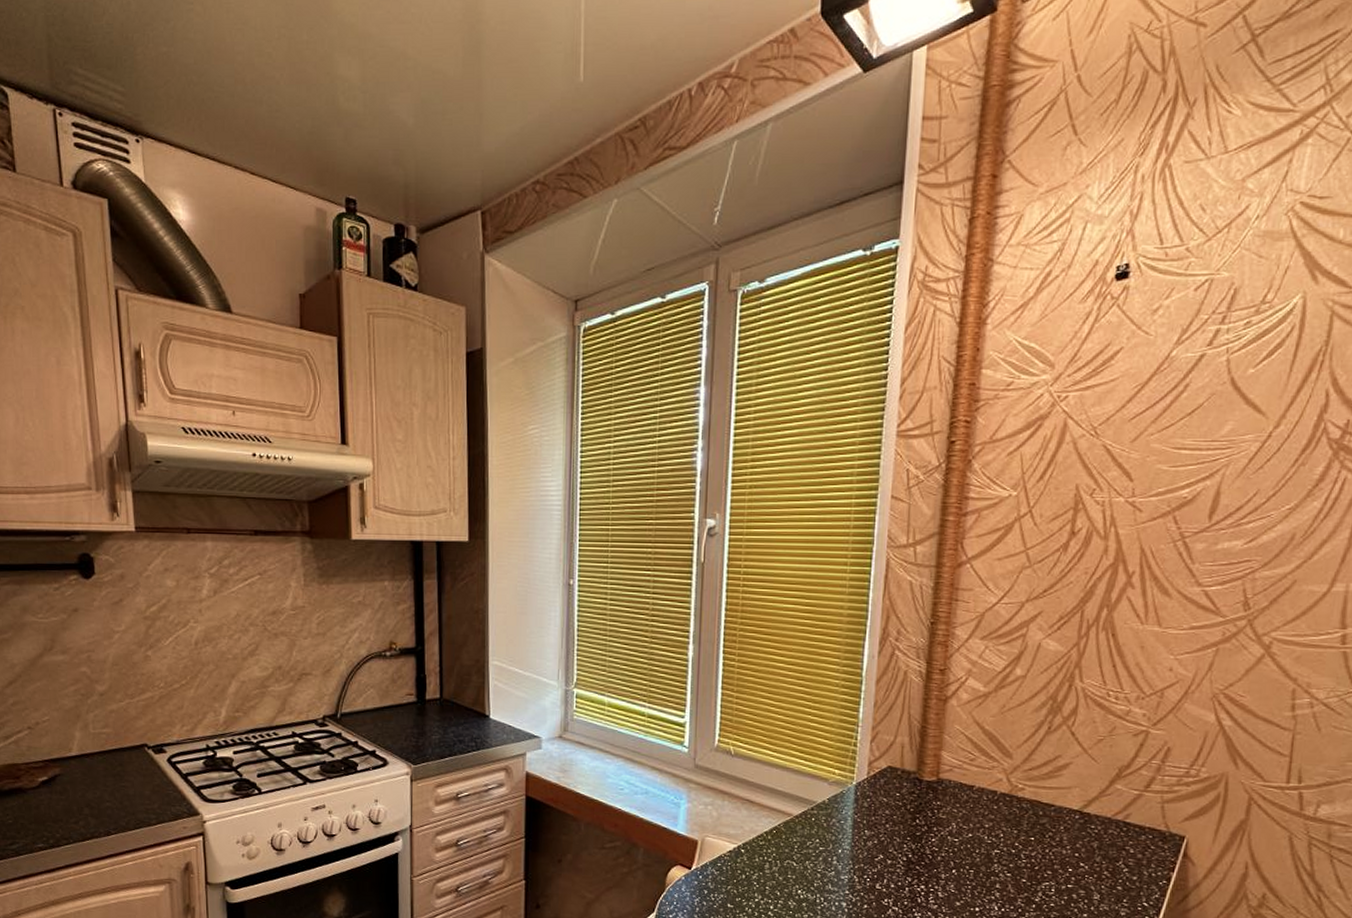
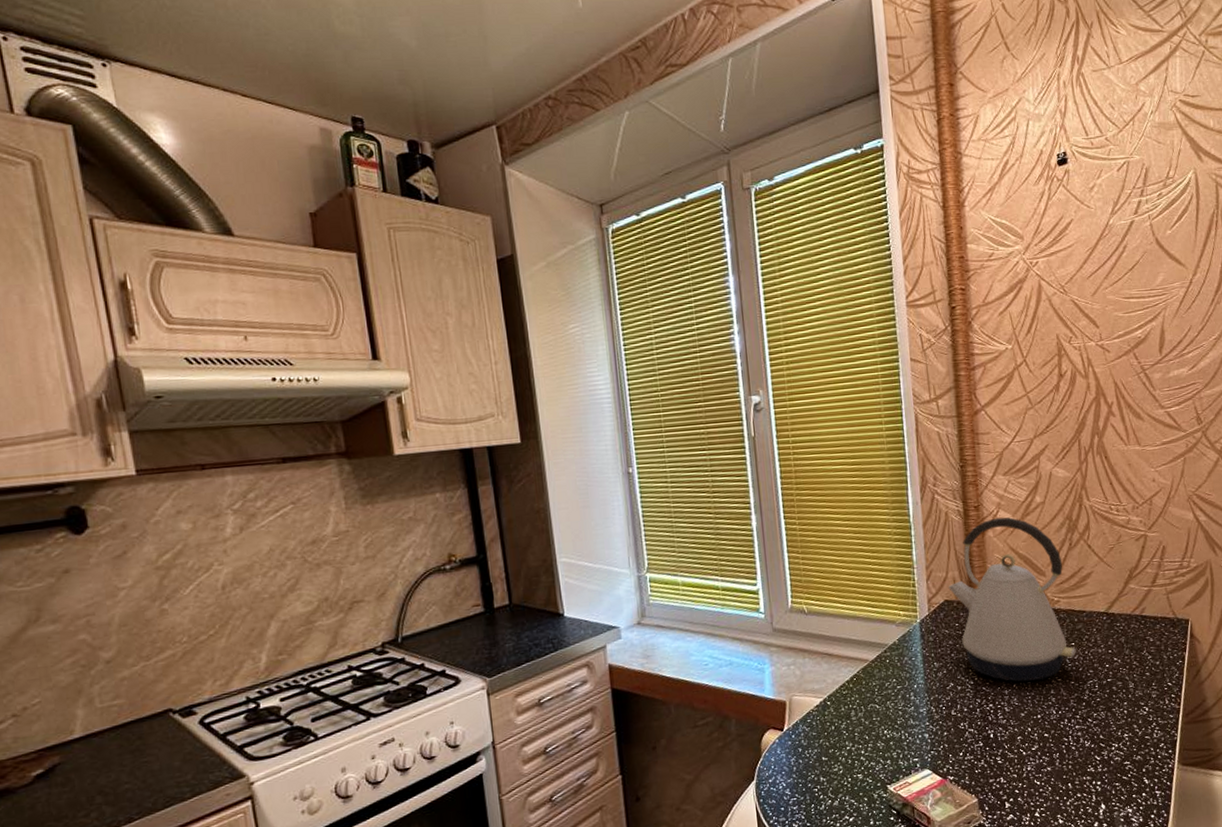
kettle: none [894,685,1036,870] -> present [948,517,1076,682]

